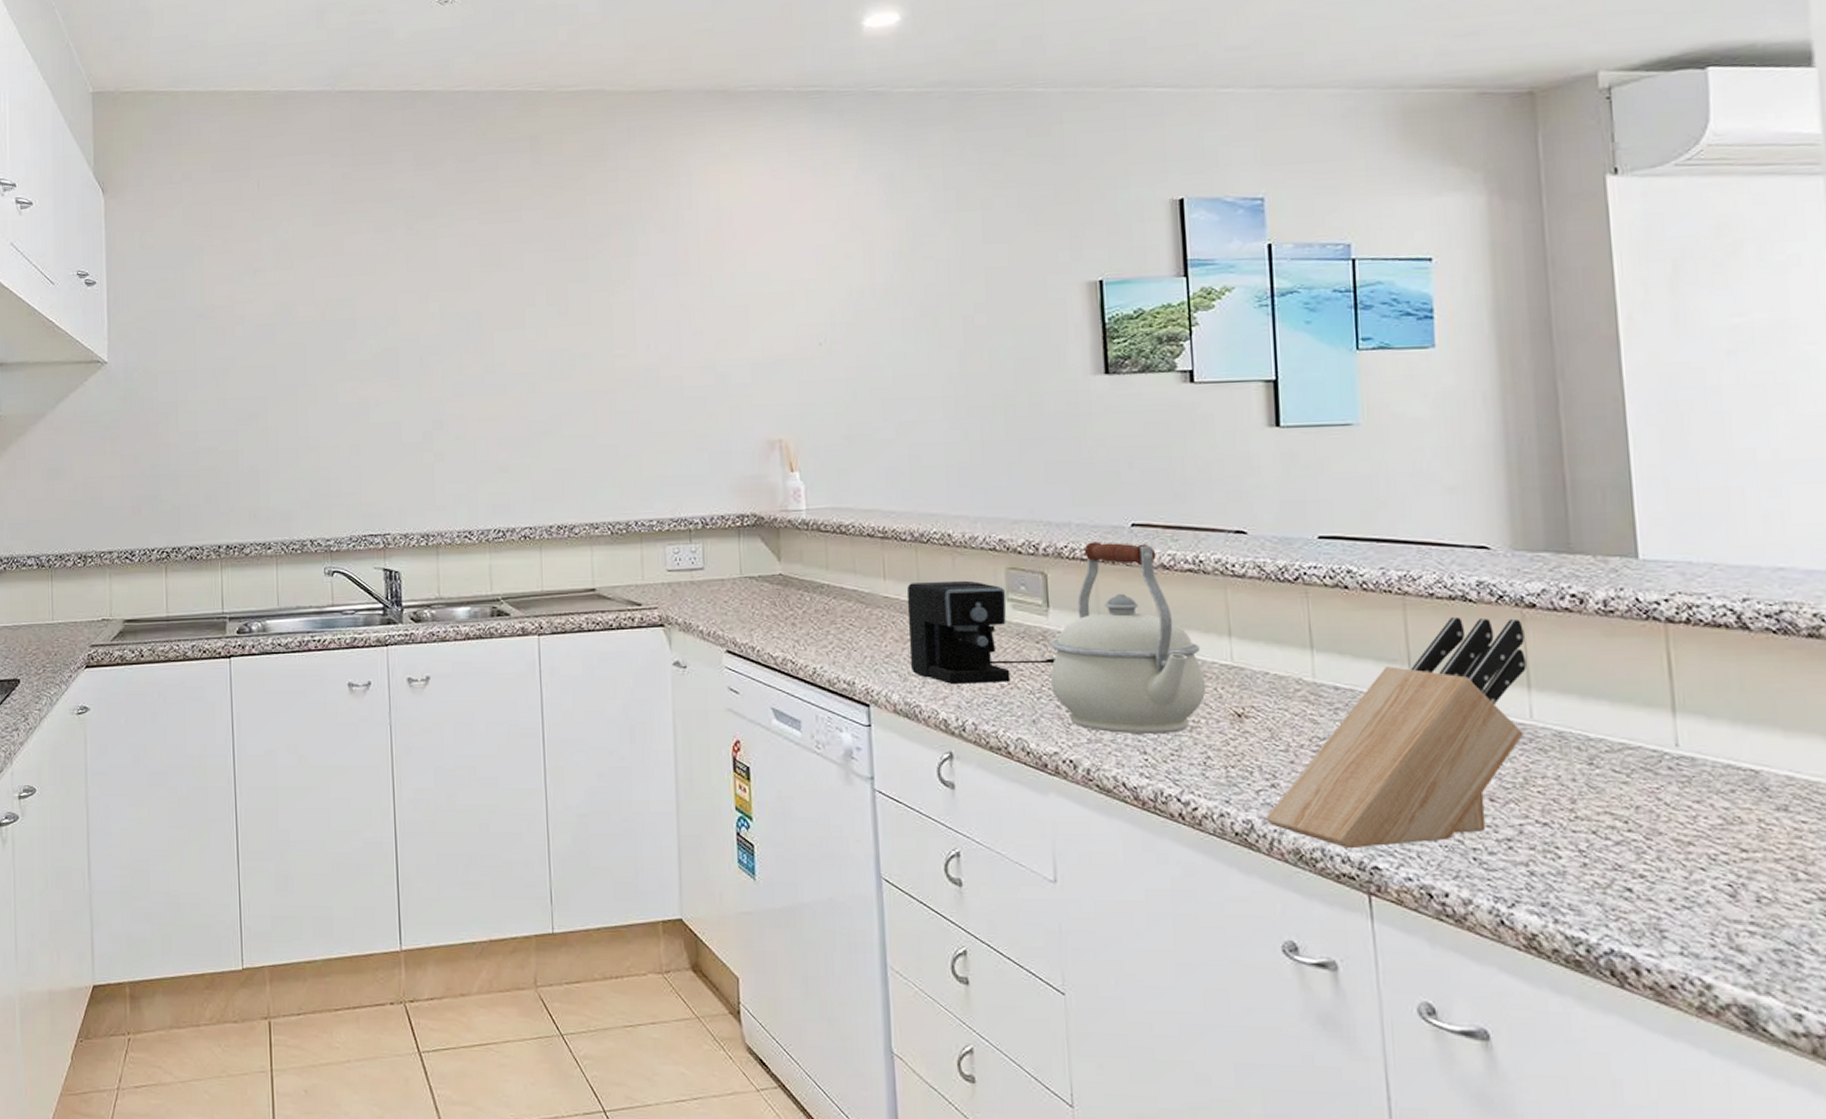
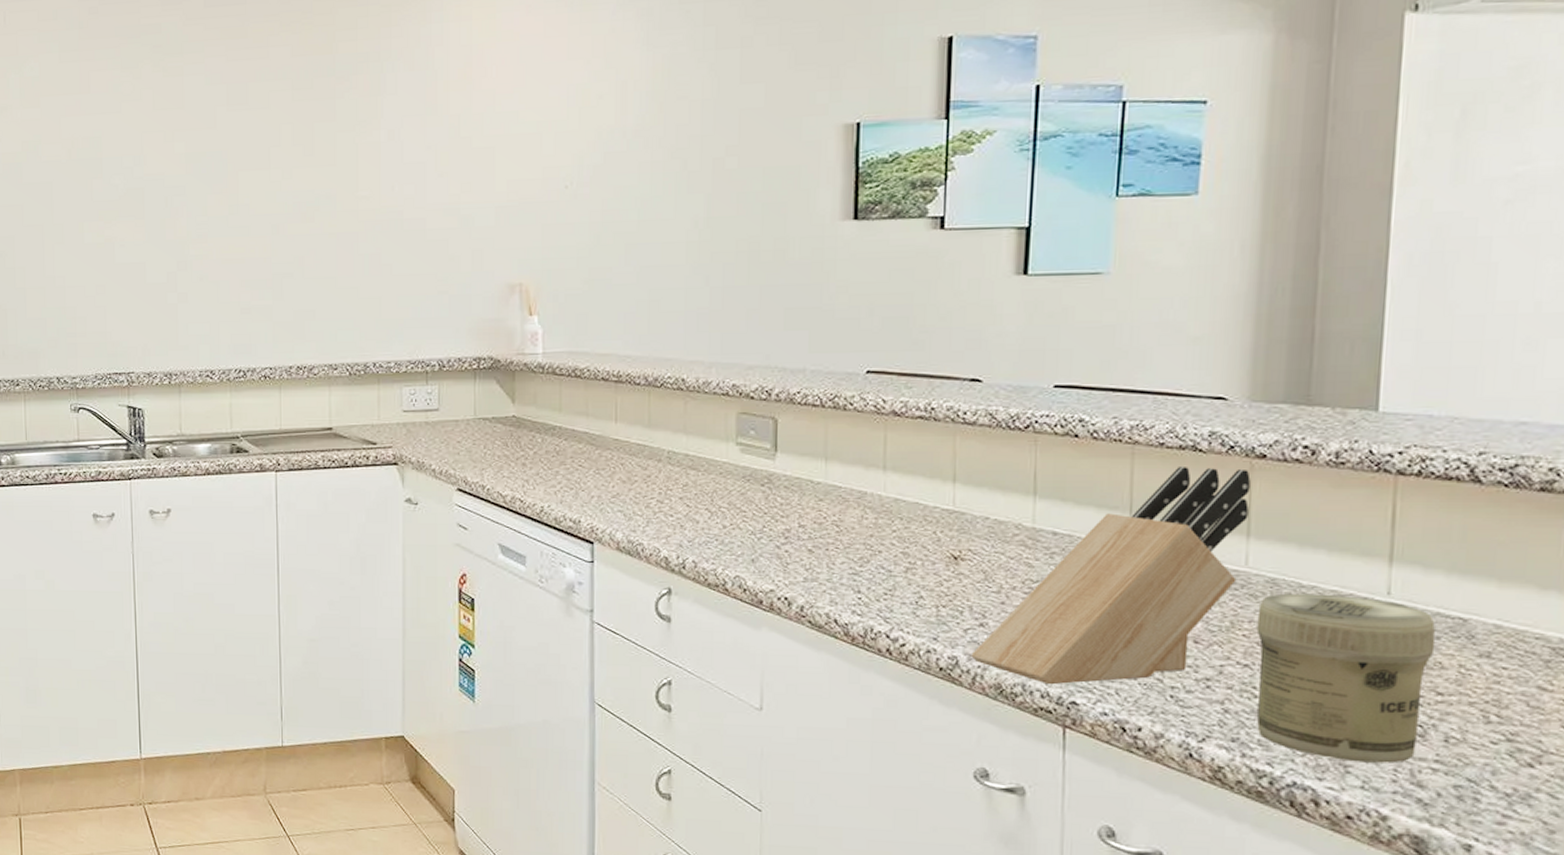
coffee maker: present [906,580,1057,684] -> none [635,424,780,524]
kettle: present [1050,542,1207,735] -> none [772,388,926,575]
jar: none [1549,747,1732,927] -> present [1256,593,1436,763]

